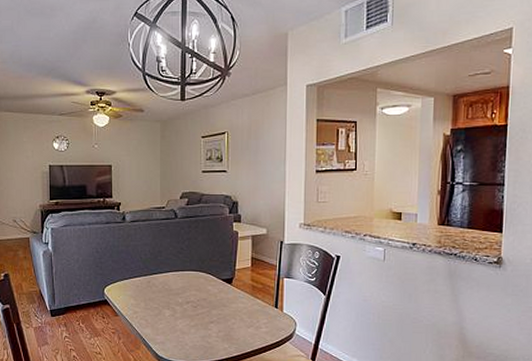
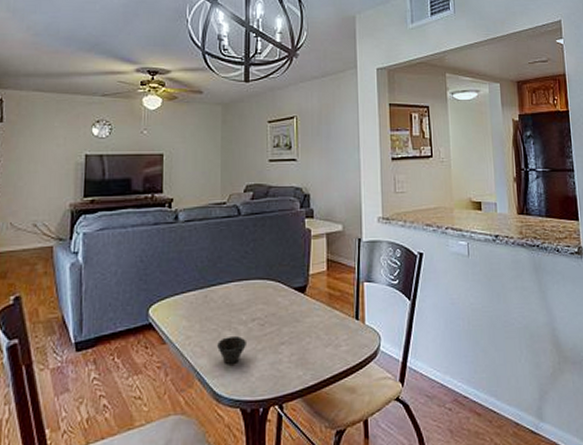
cup: none [159,314,183,335] -> present [217,336,248,364]

